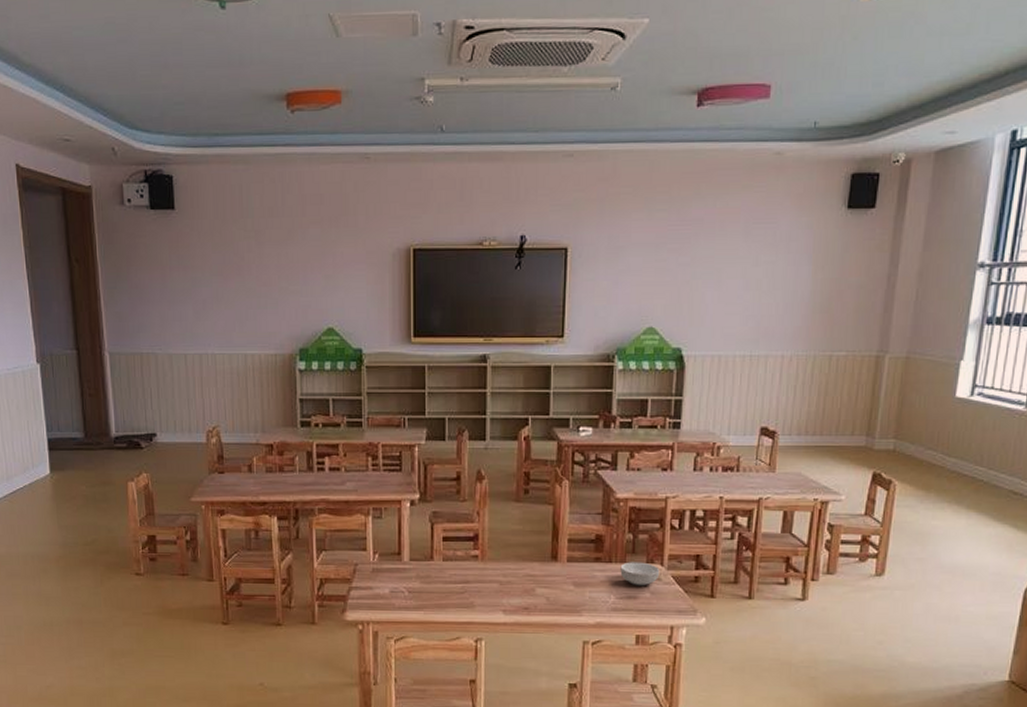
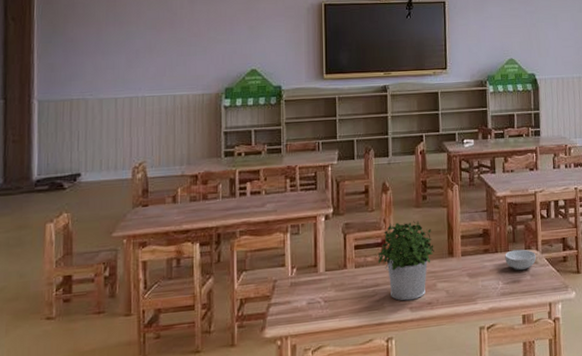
potted plant: none [468,516,535,603] -> present [378,220,434,301]

